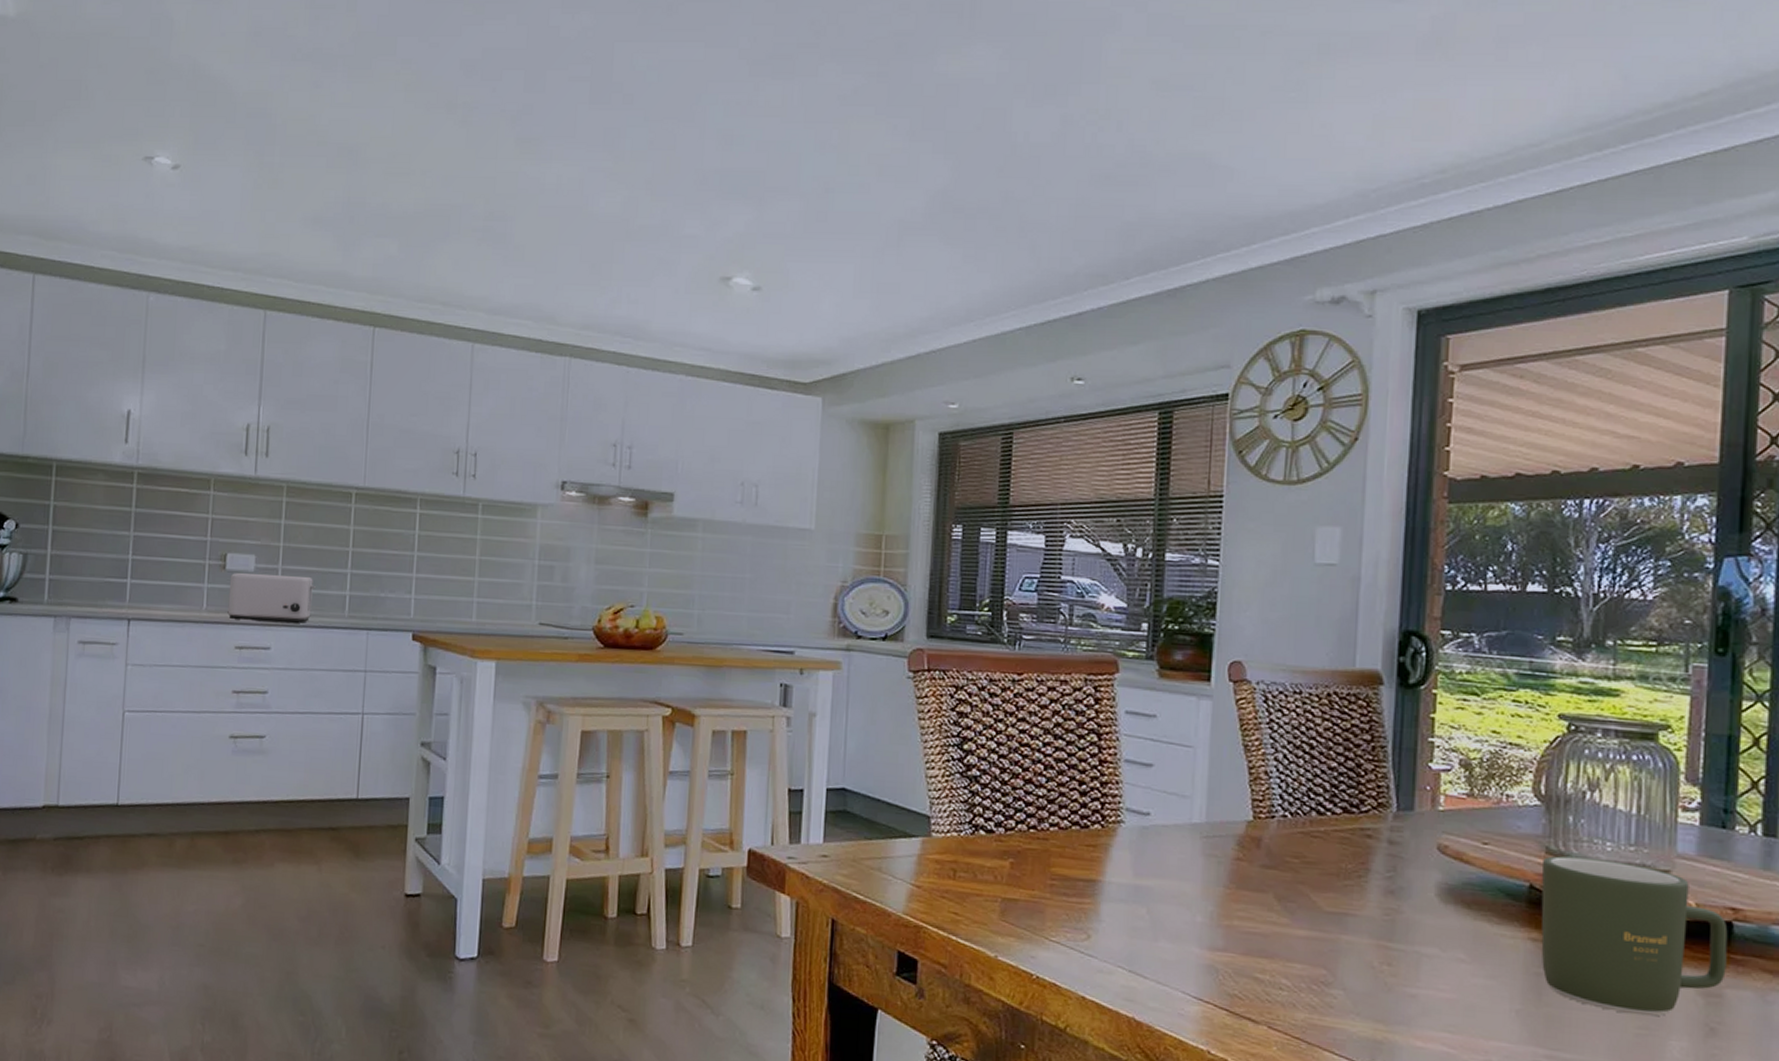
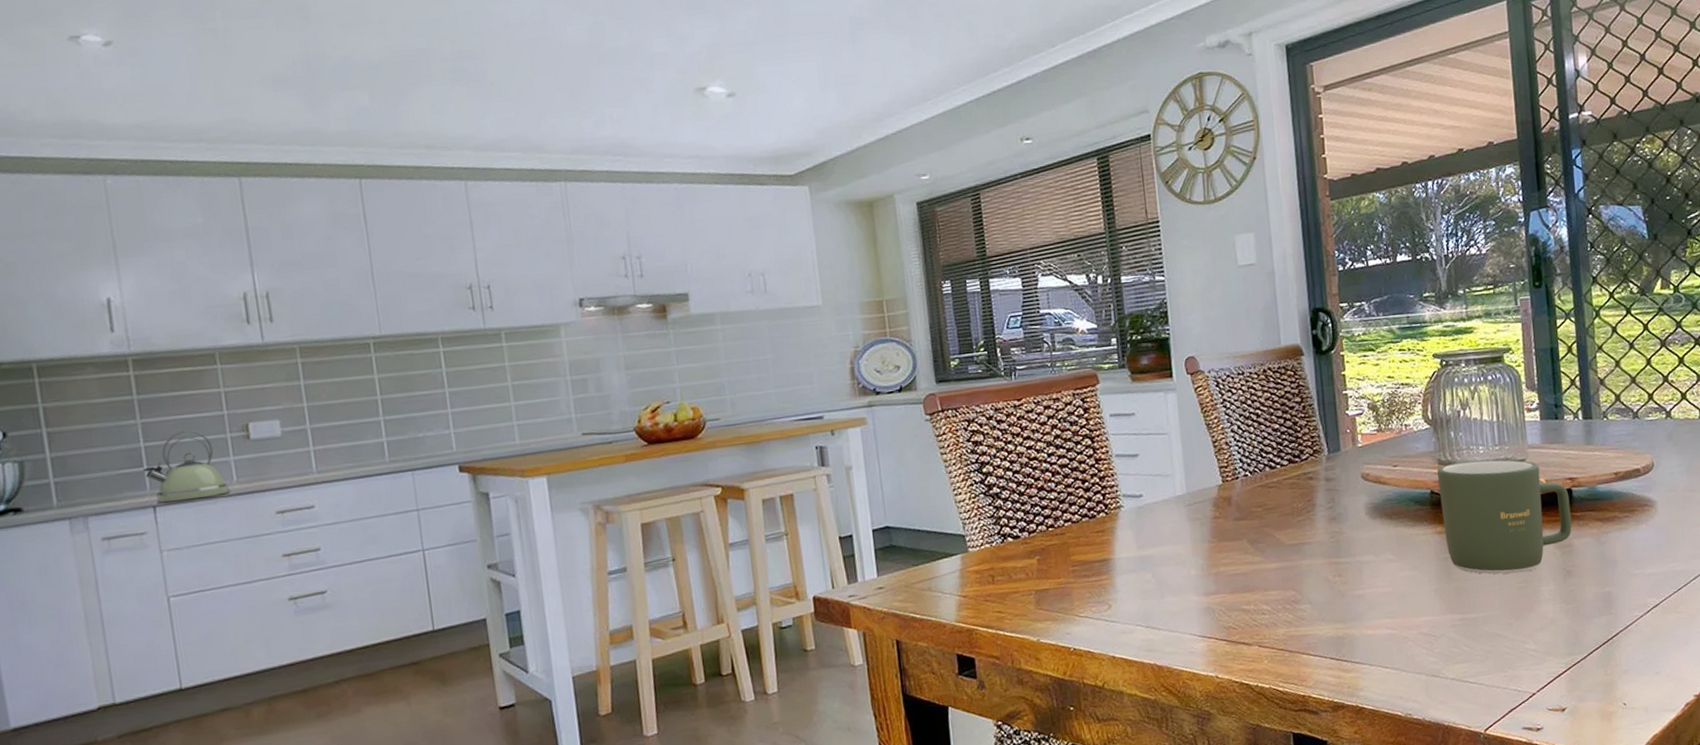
kettle: none [127,550,198,621] -> present [143,430,230,504]
toaster: present [227,572,316,624] -> none [256,430,351,487]

